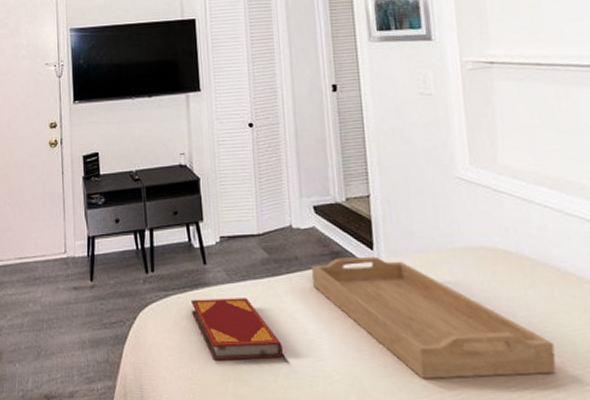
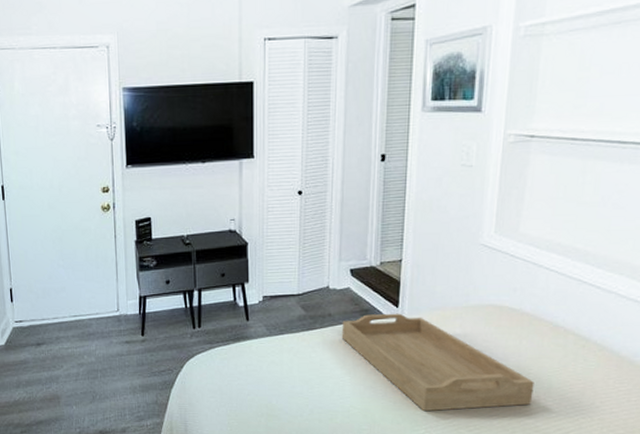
hardback book: present [191,298,283,361] -> none [233,349,310,400]

